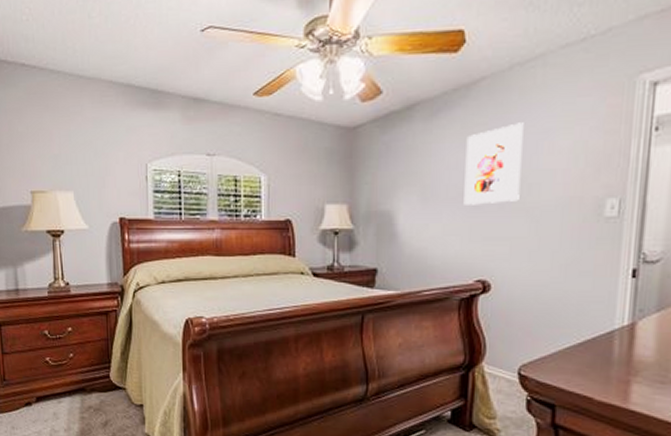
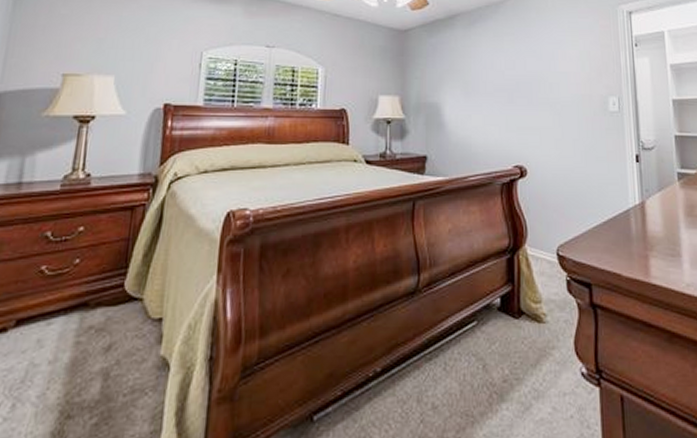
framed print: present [463,122,524,205] -> none [499,35,544,100]

